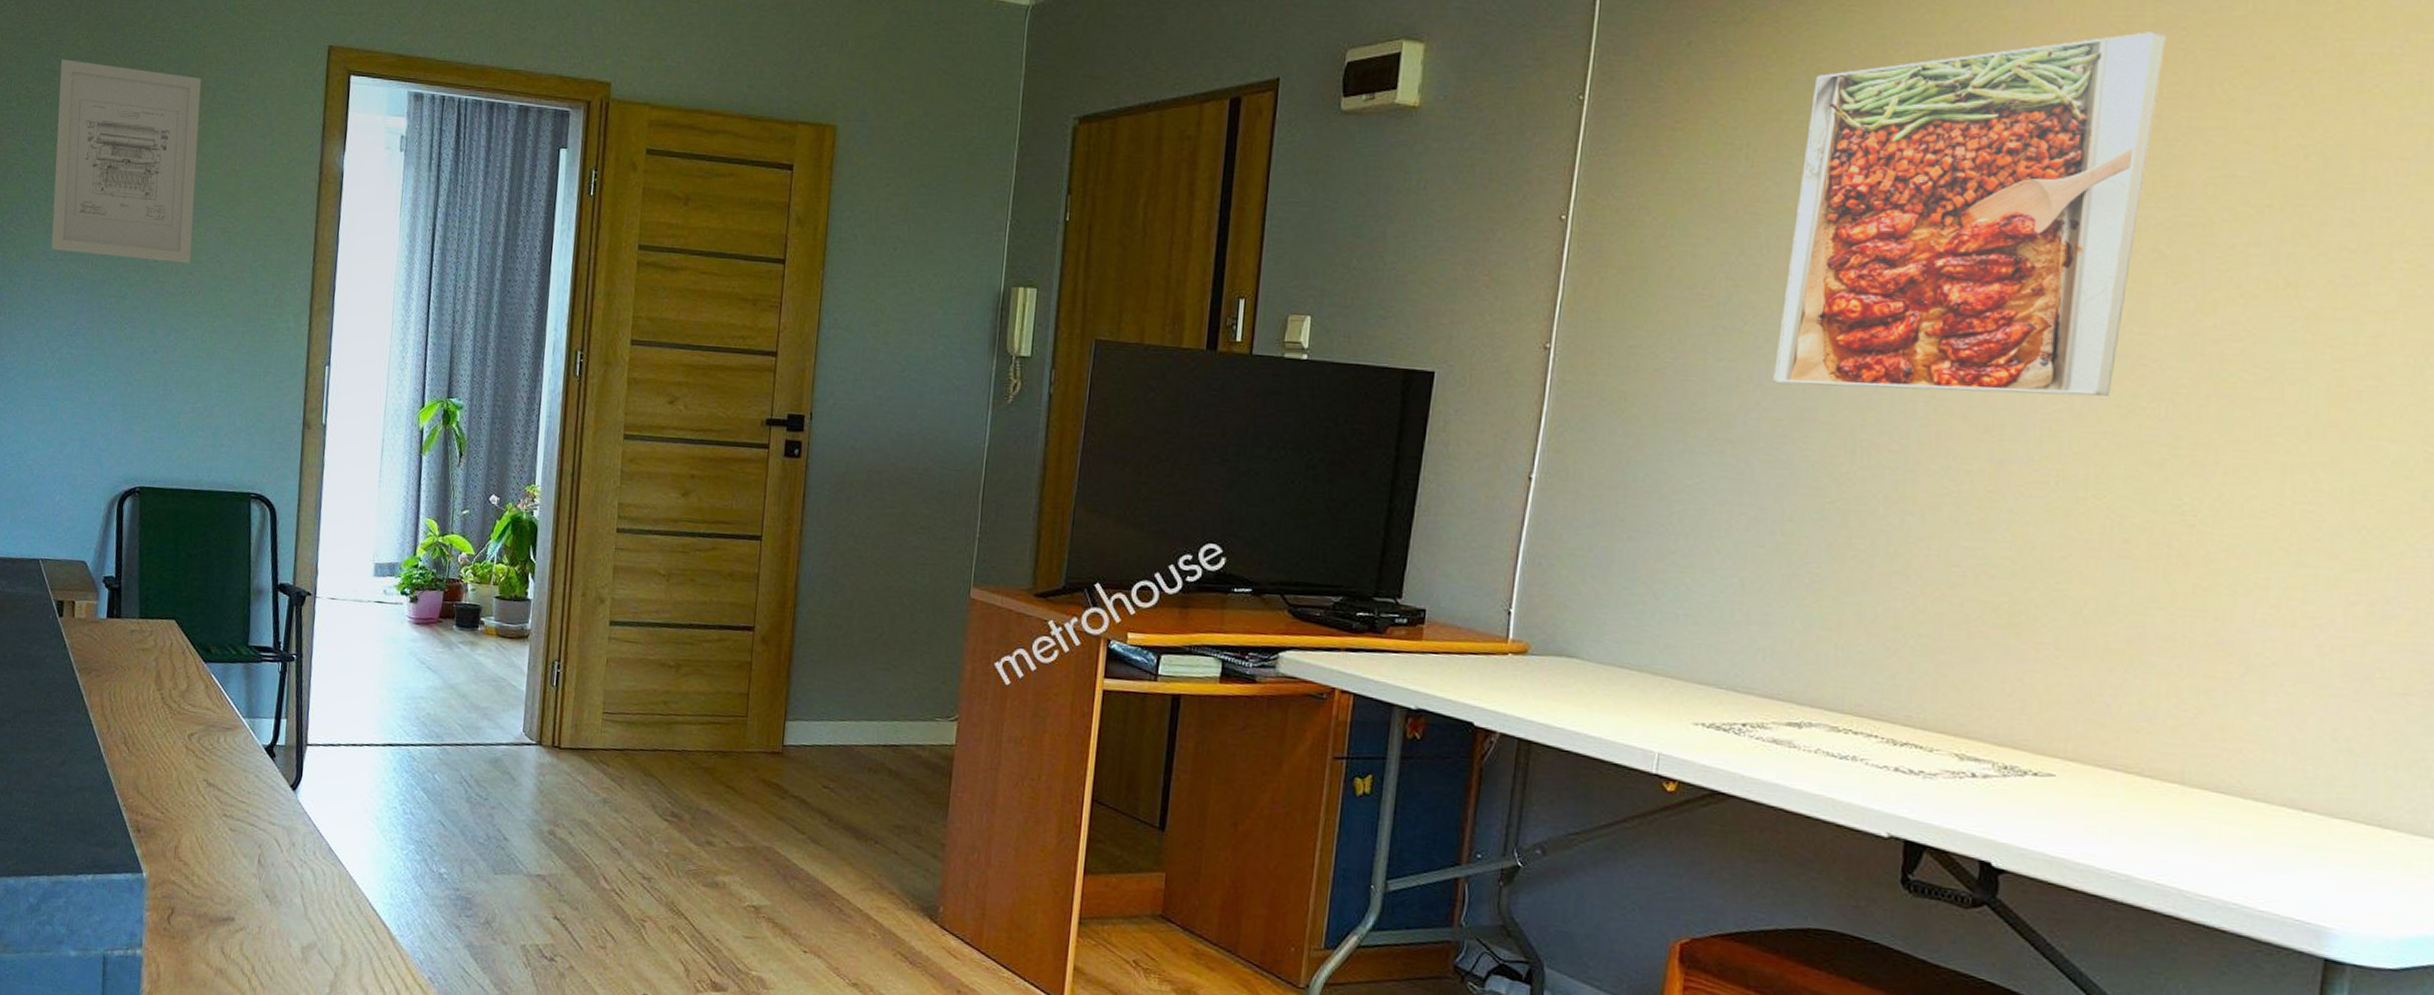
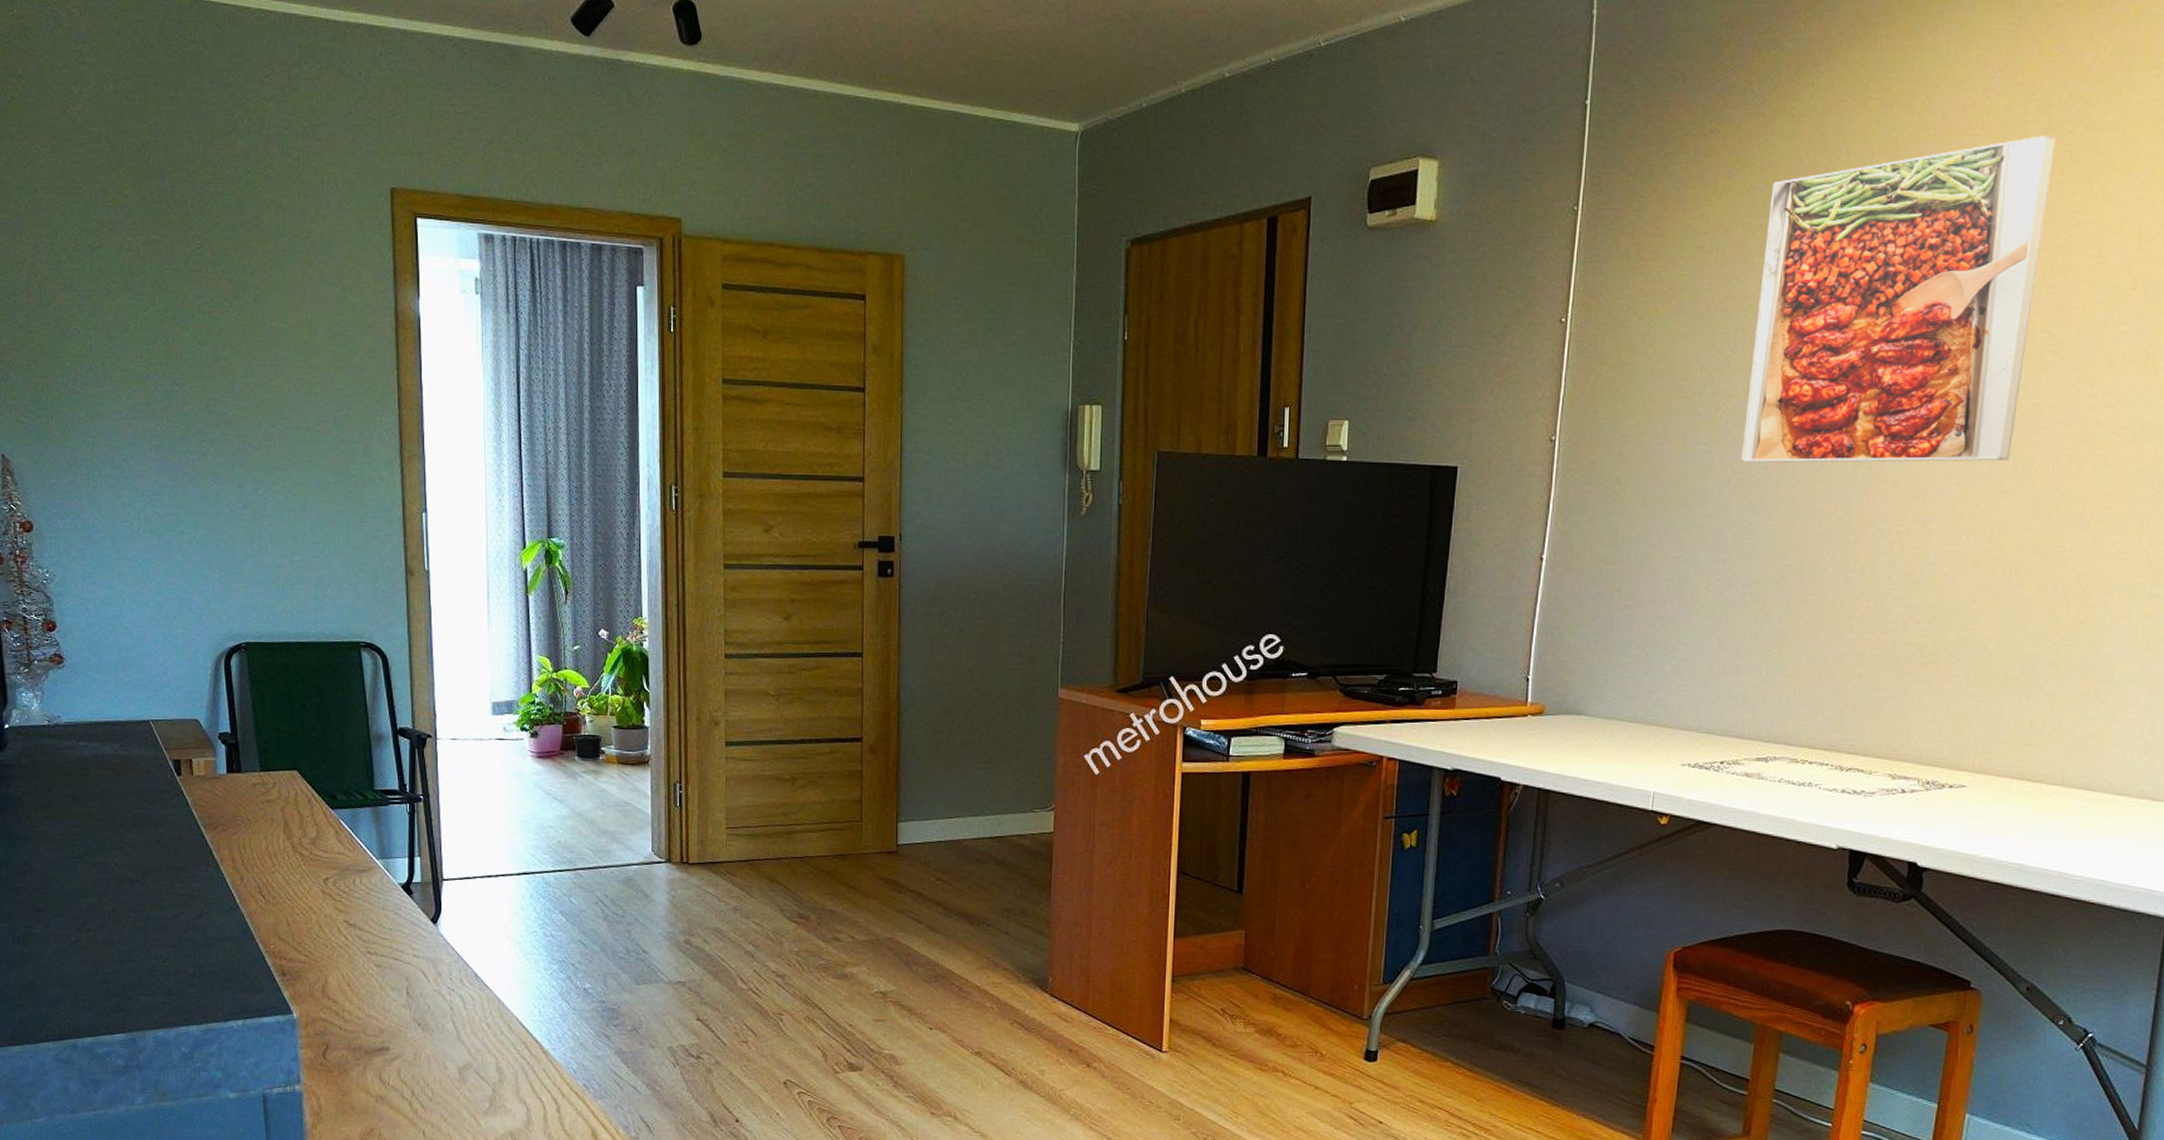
wall art: present [51,59,201,264] -> none [109,209,271,416]

